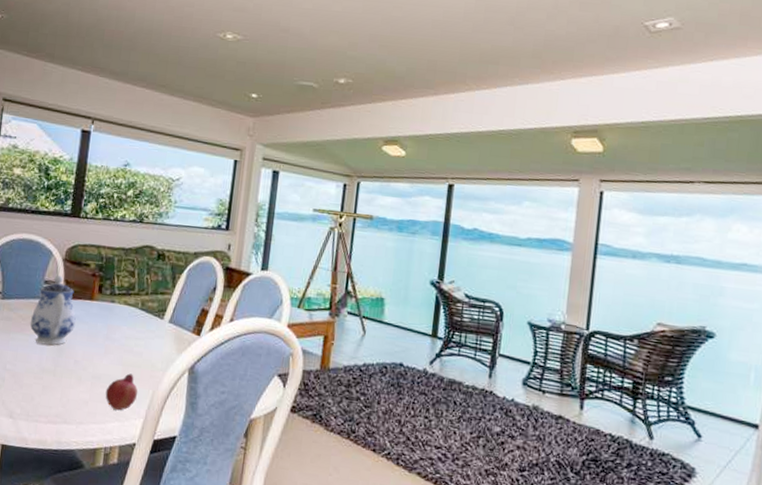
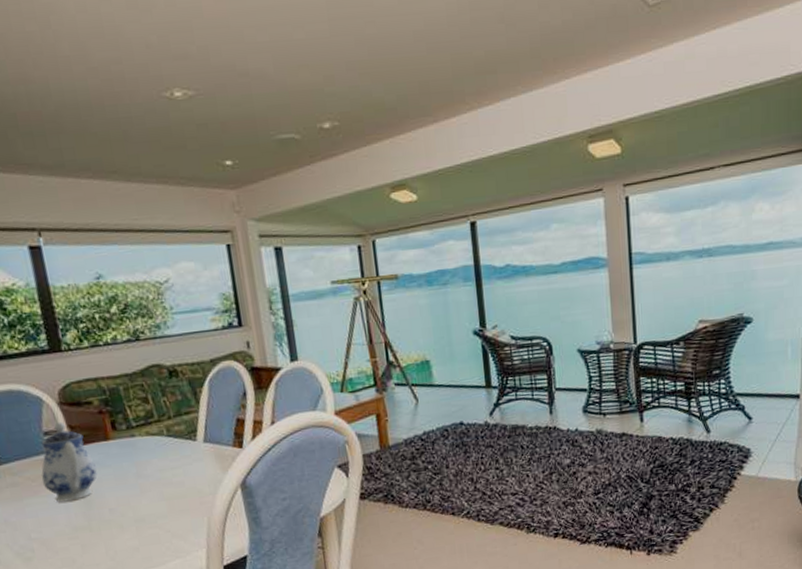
fruit: present [105,373,138,411] -> none [154,506,192,548]

